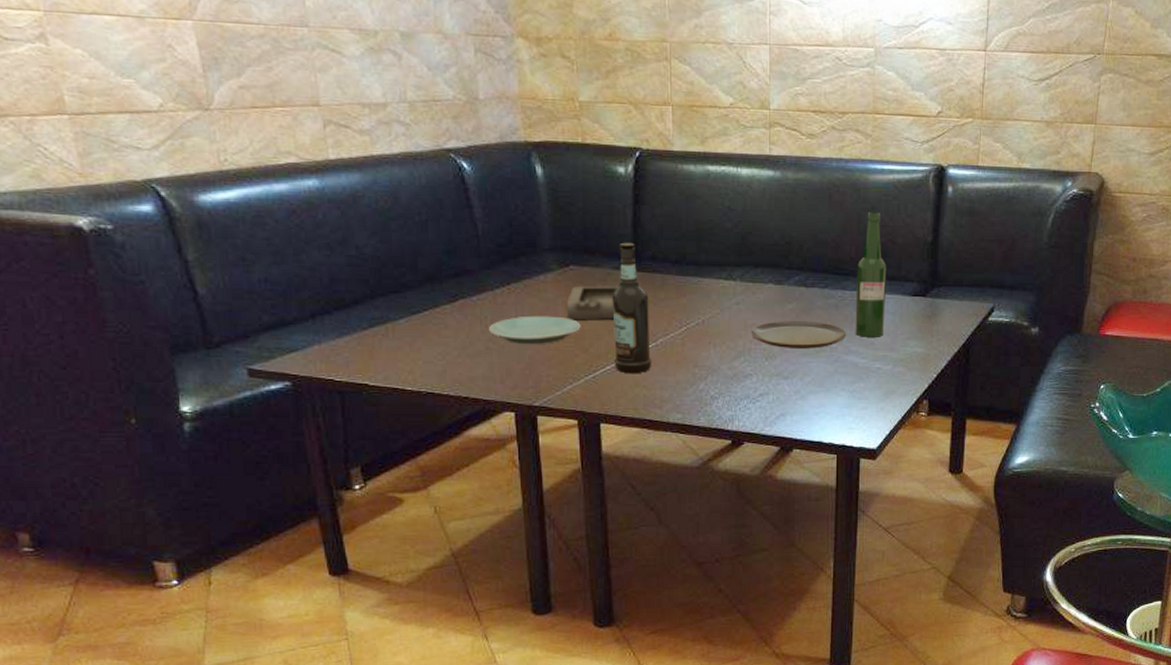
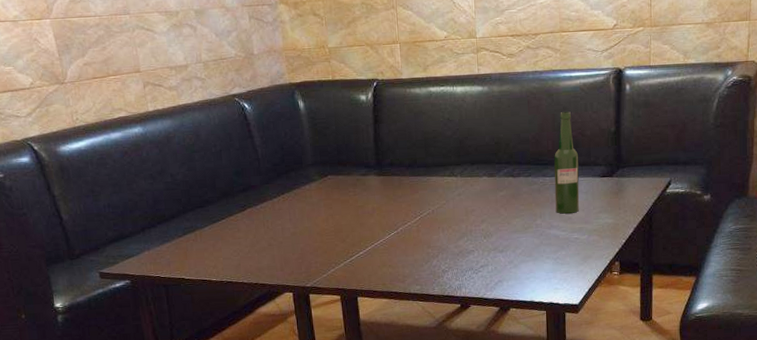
plate: present [488,315,581,345] -> none [269,216,339,240]
ashtray: present [566,284,619,321] -> none [327,187,366,218]
root beer: present [612,242,652,374] -> none [361,153,395,257]
plate: present [751,320,847,349] -> none [471,204,549,228]

